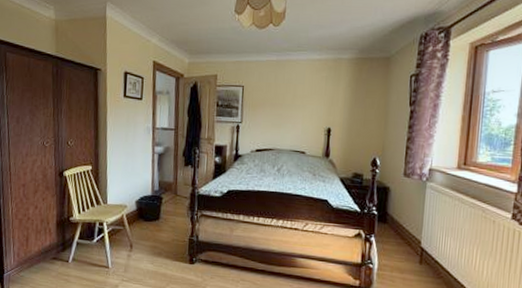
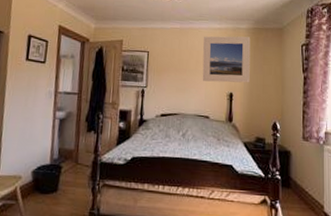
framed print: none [299,67,353,118] -> present [202,36,251,83]

